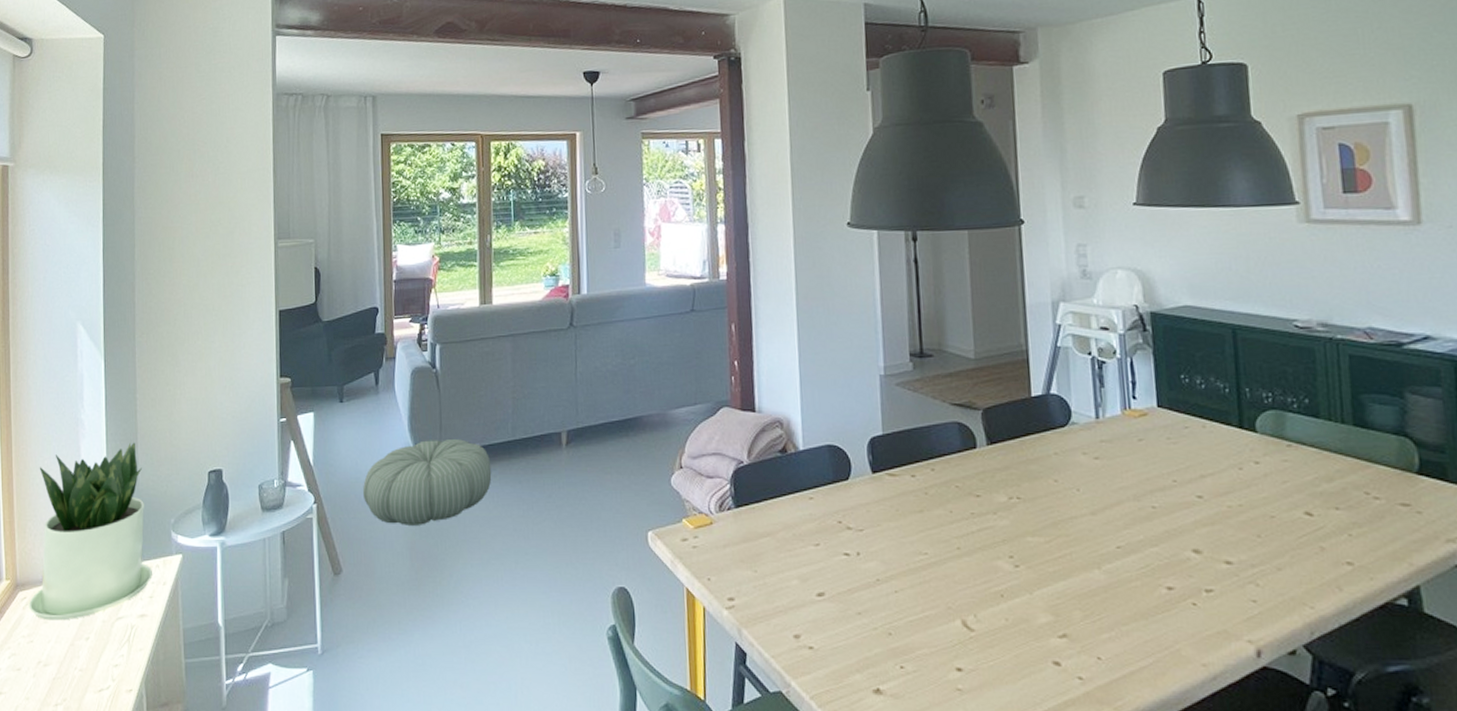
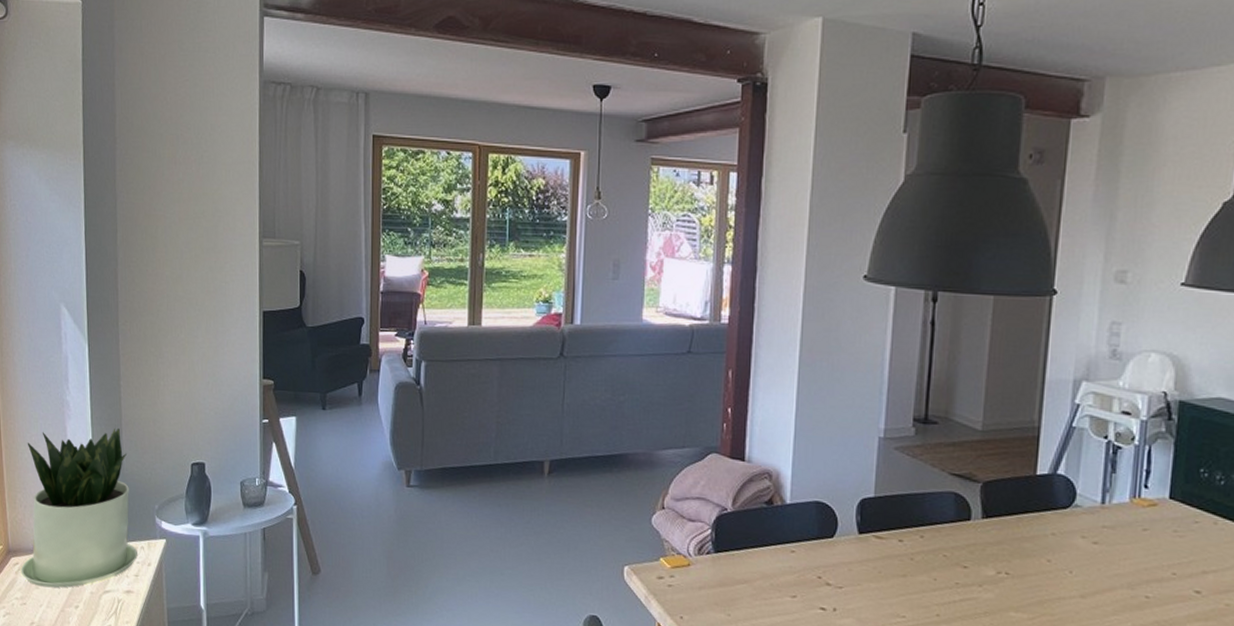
pouf: present [363,439,492,525] -> none [343,455,472,537]

